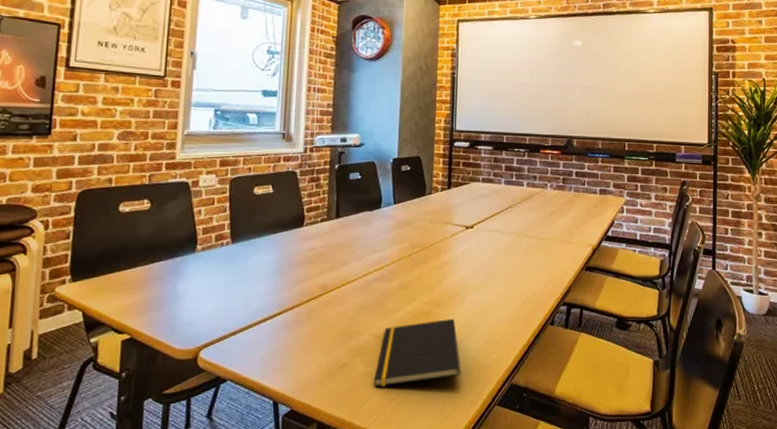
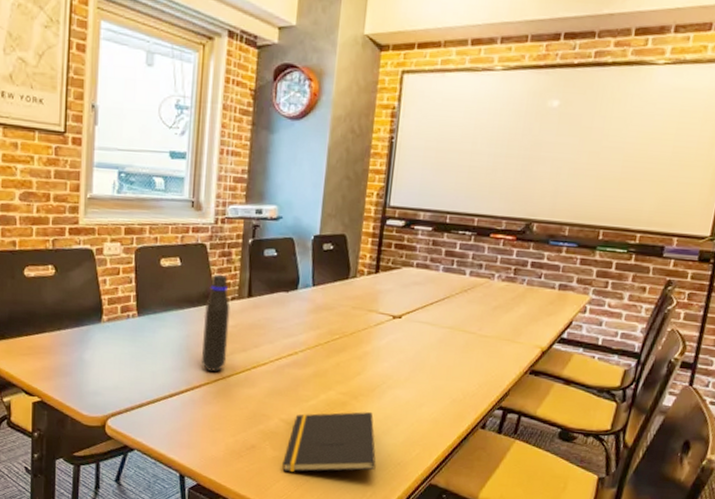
water bottle: none [293,198,320,293] -> present [201,274,230,372]

